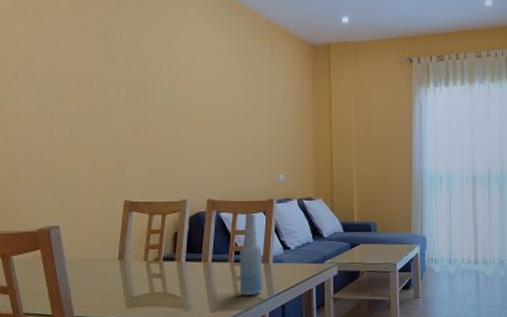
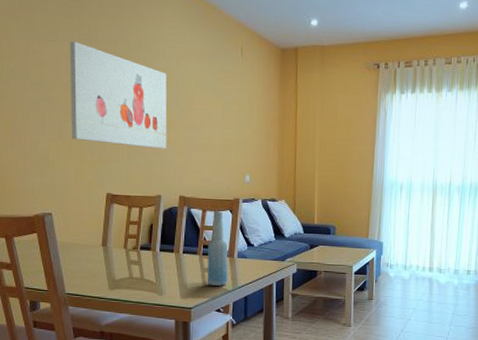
wall art: none [83,41,193,151] -> present [69,41,167,149]

